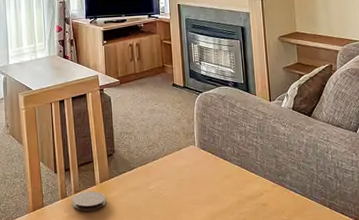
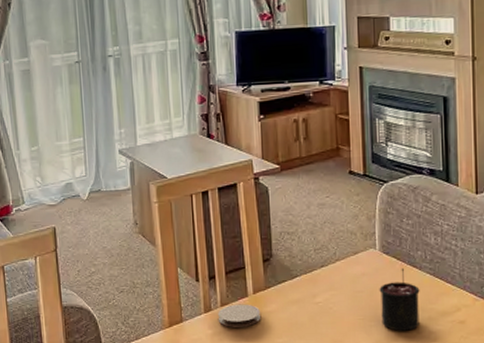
candle: none [199,161,231,212] -> present [379,268,420,331]

